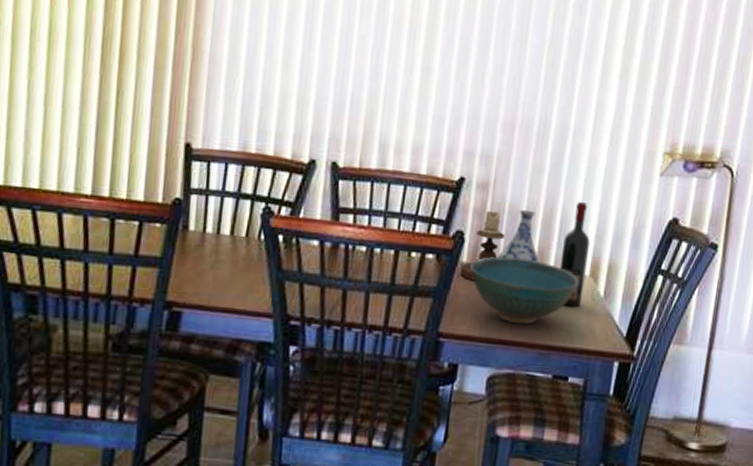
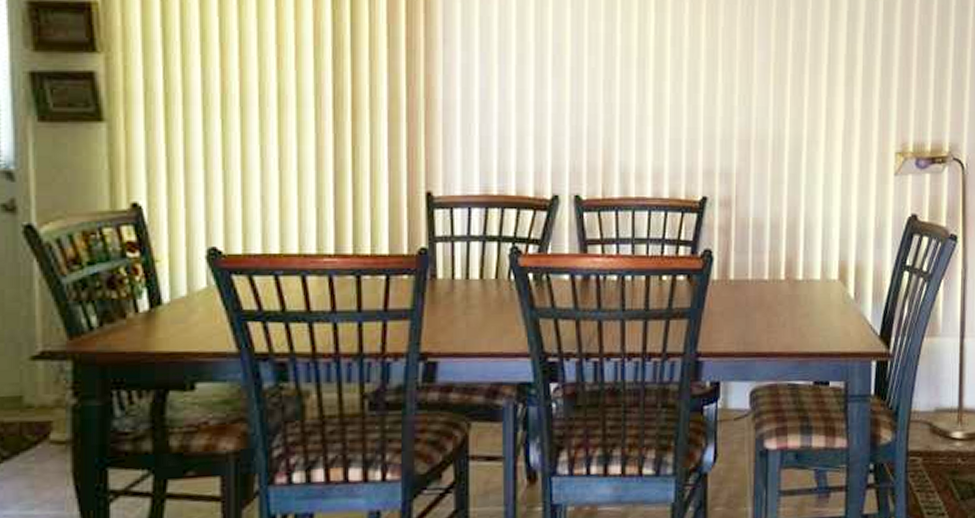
candlestick: present [459,211,506,281] -> none [711,226,753,298]
bowl: present [470,256,579,325] -> none [721,270,829,335]
vase: present [497,209,540,263] -> none [747,222,789,273]
wine bottle: present [559,201,591,307] -> none [808,208,836,312]

